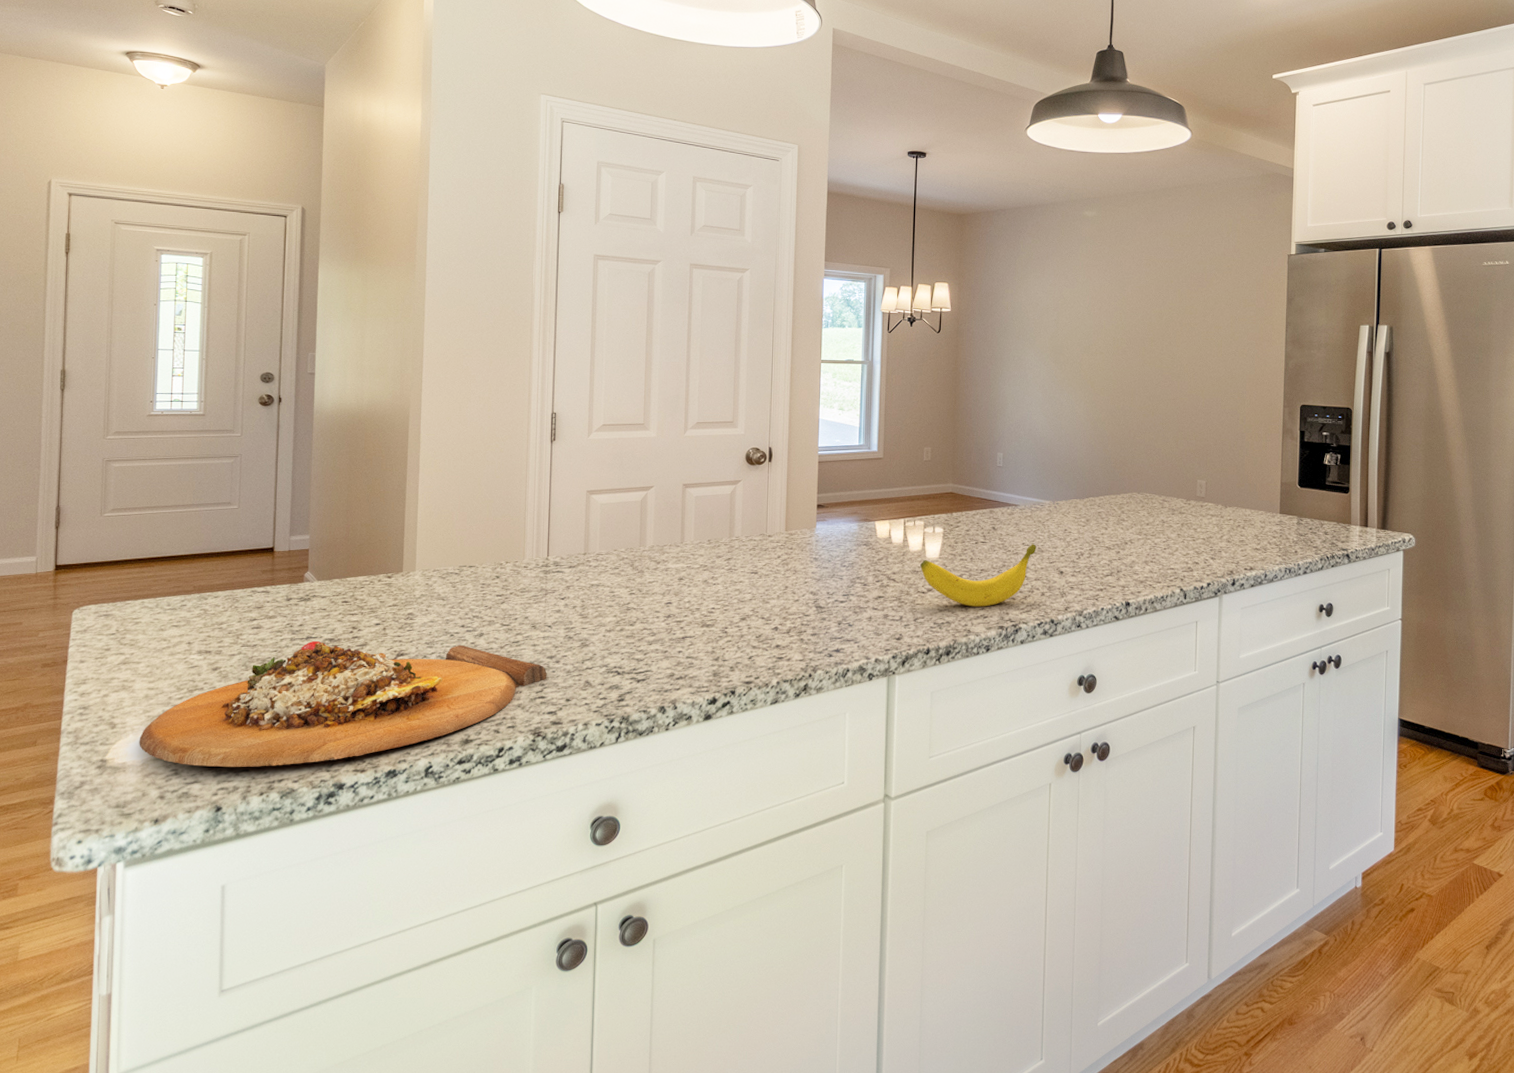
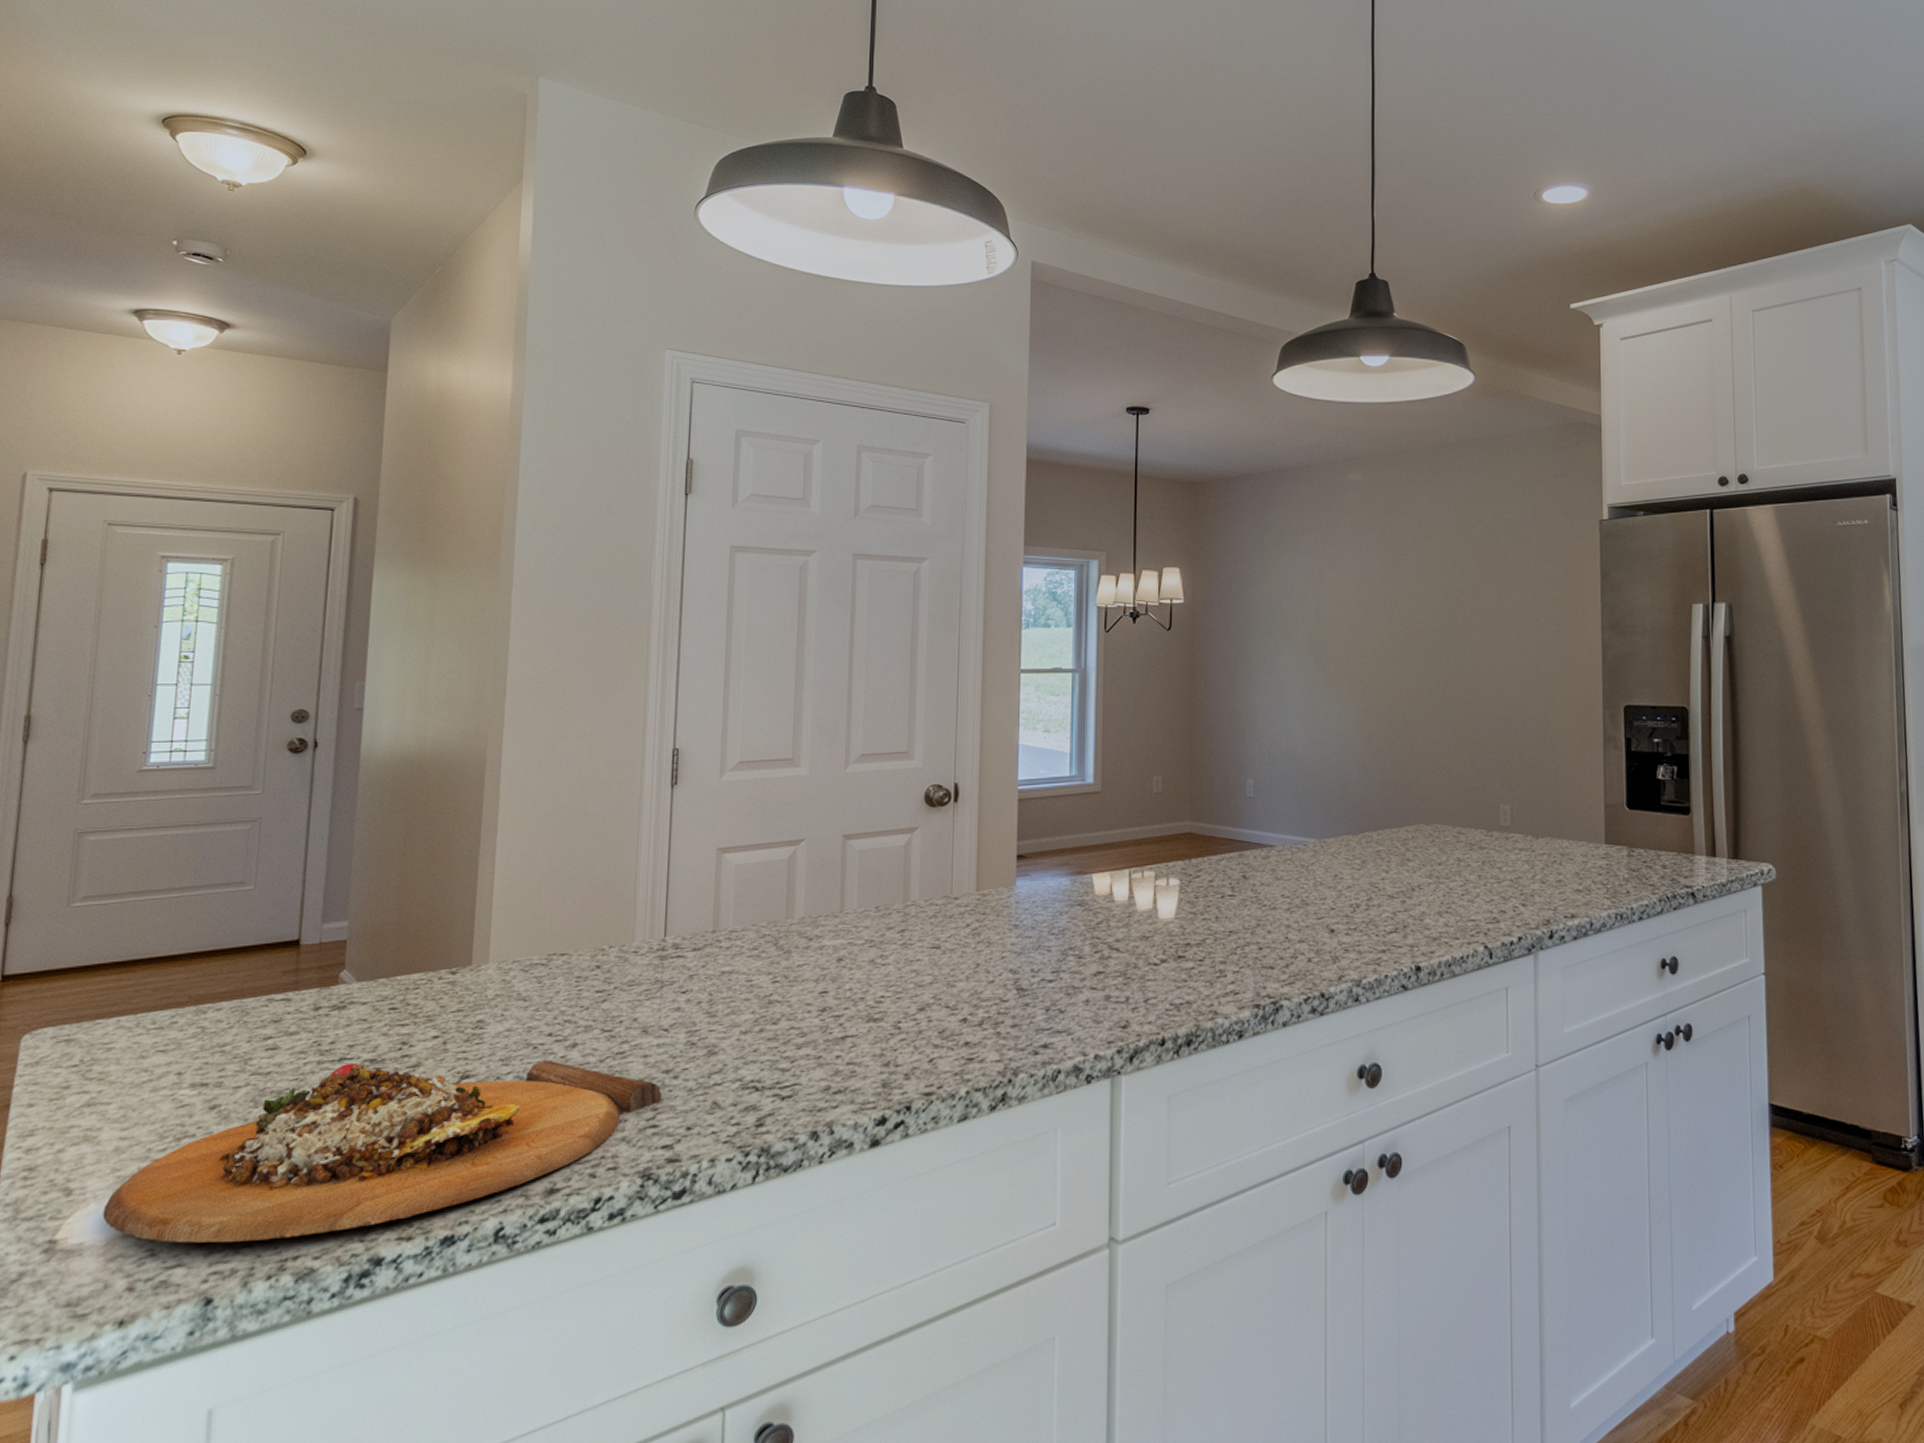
banana: present [920,544,1036,607] -> none [1151,895,1299,980]

